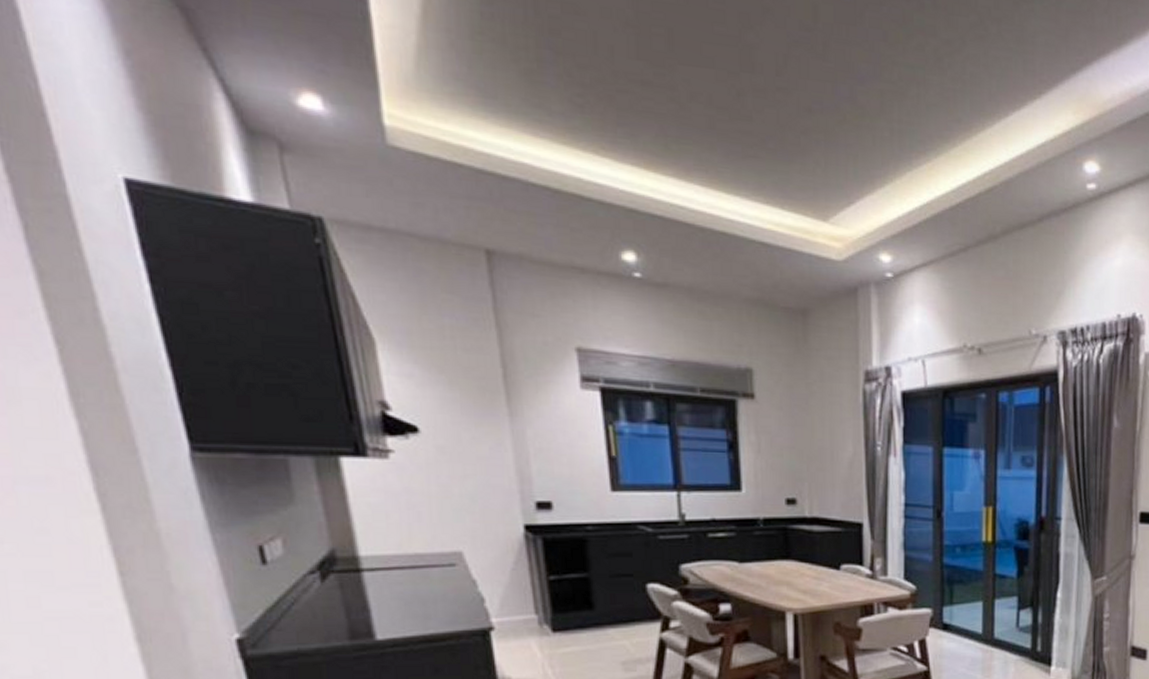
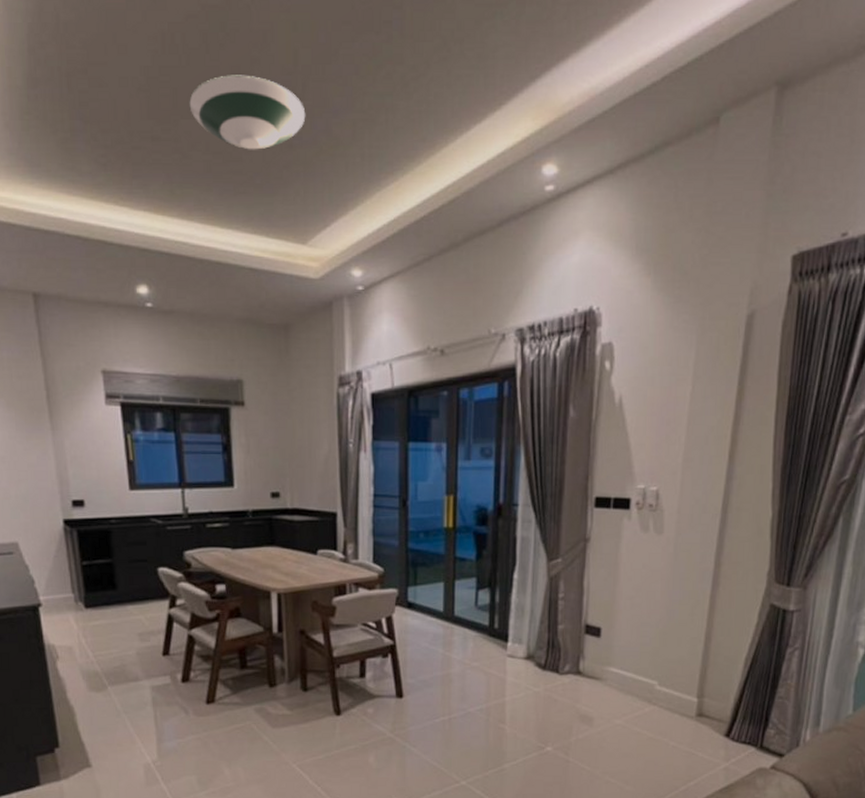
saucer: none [688,21,827,111] -> present [189,75,306,150]

